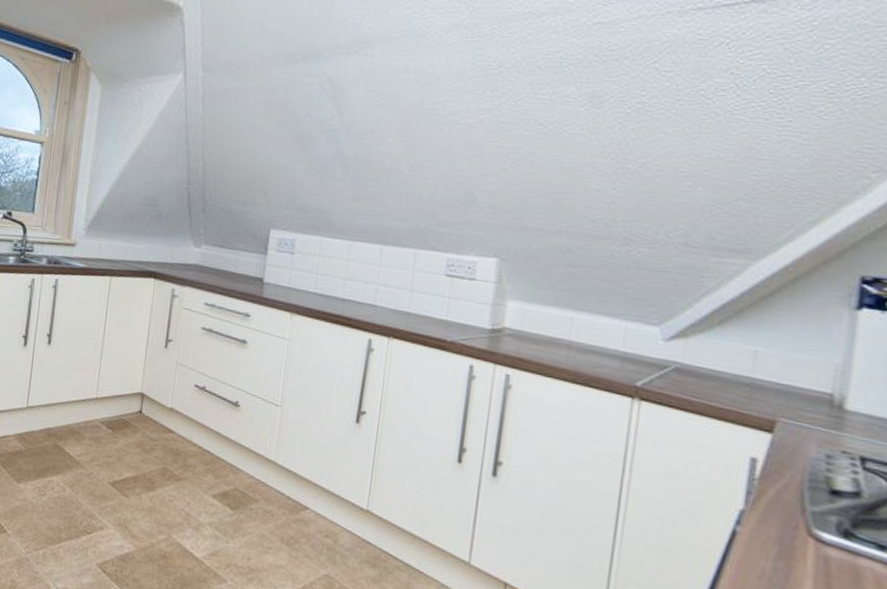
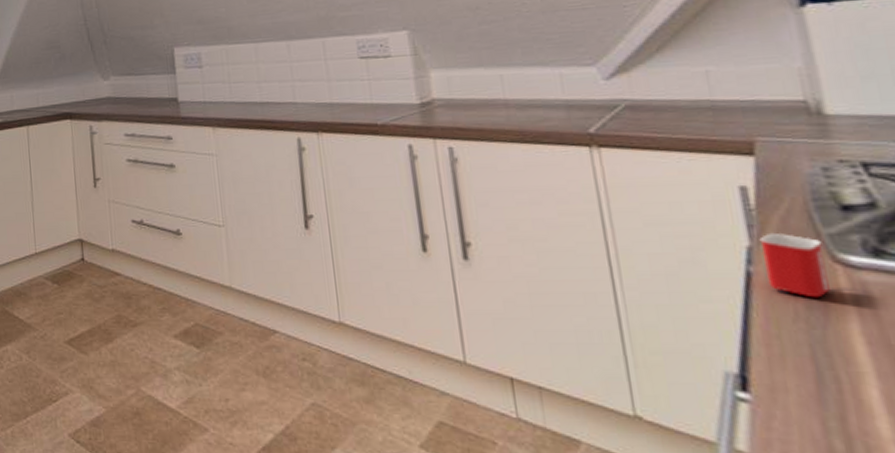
mug: none [748,501,804,563] -> present [759,232,830,298]

